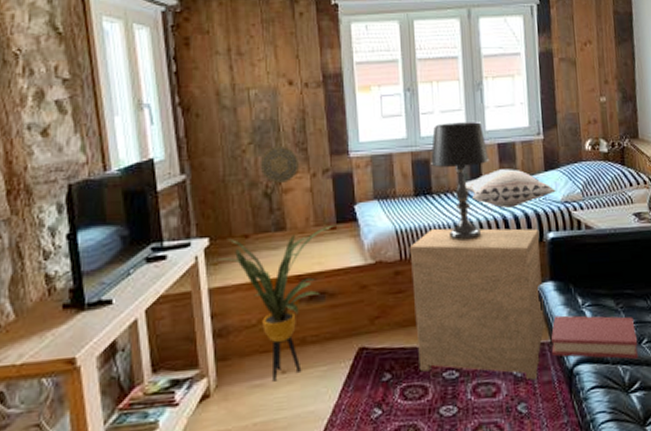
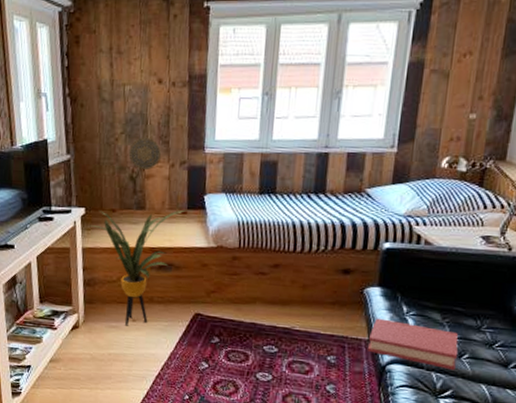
side table: present [409,228,545,380] -> none [243,224,376,368]
table lamp: present [431,122,489,241] -> none [278,128,337,239]
decorative pillow: present [464,169,556,208] -> none [308,177,400,215]

